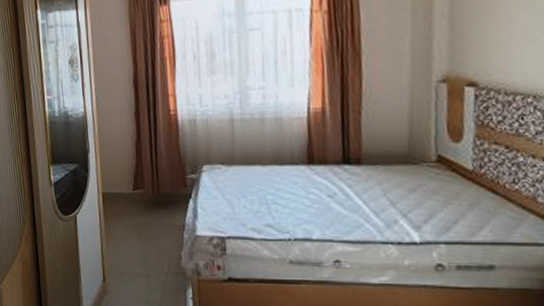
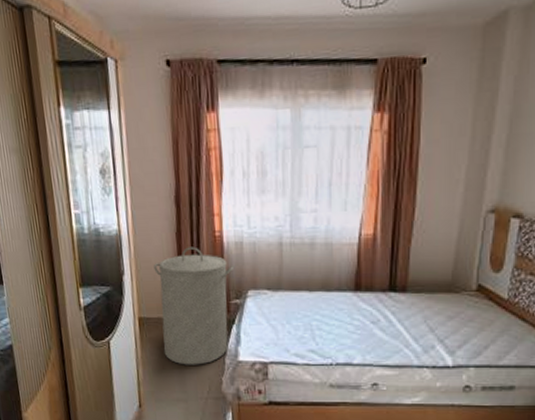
laundry hamper: none [115,125,189,239] -> present [154,247,235,365]

